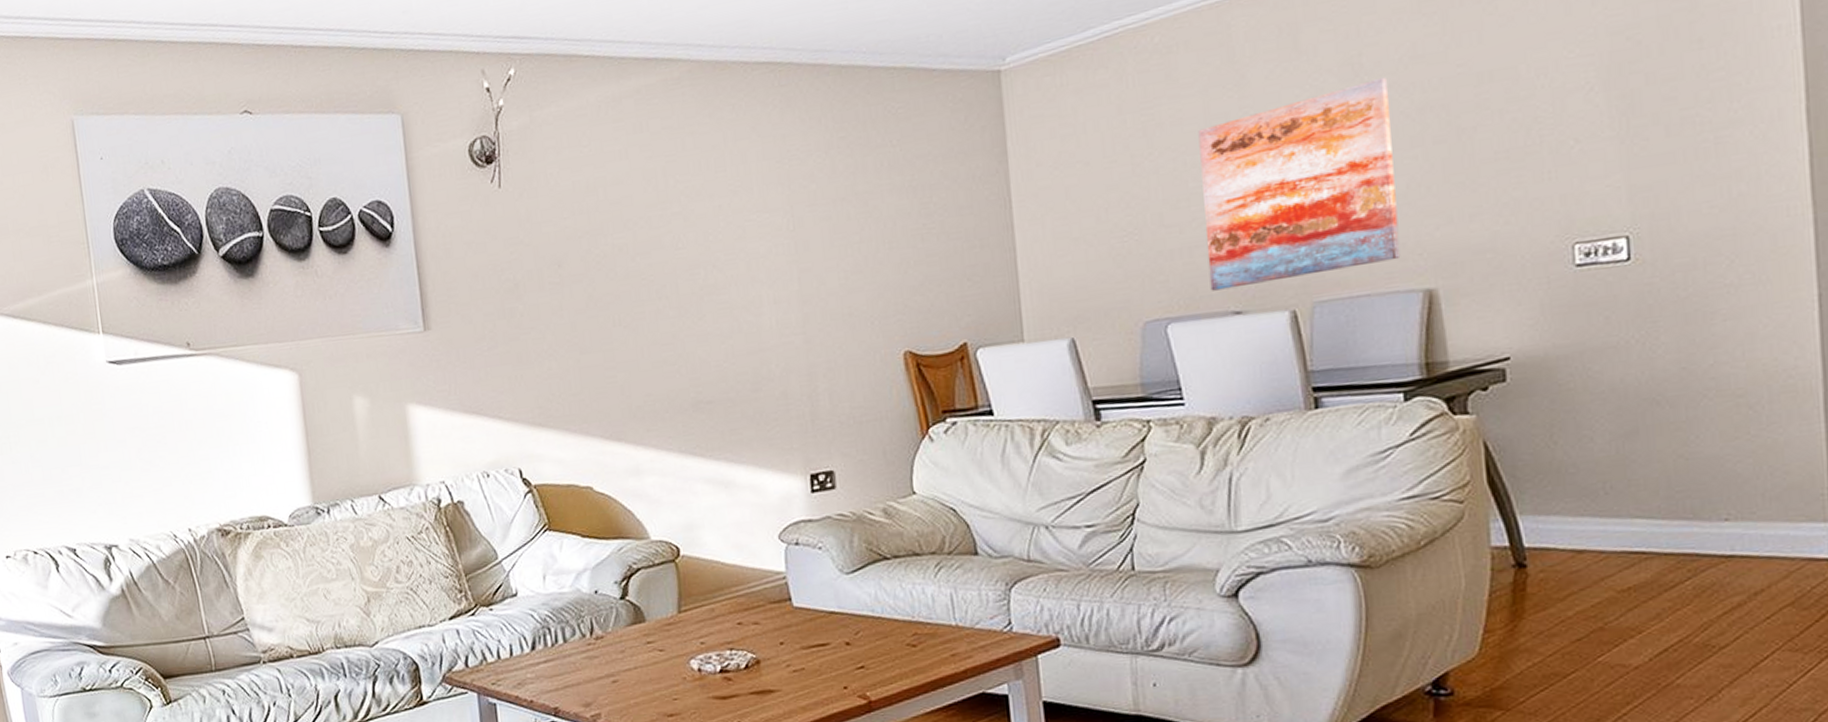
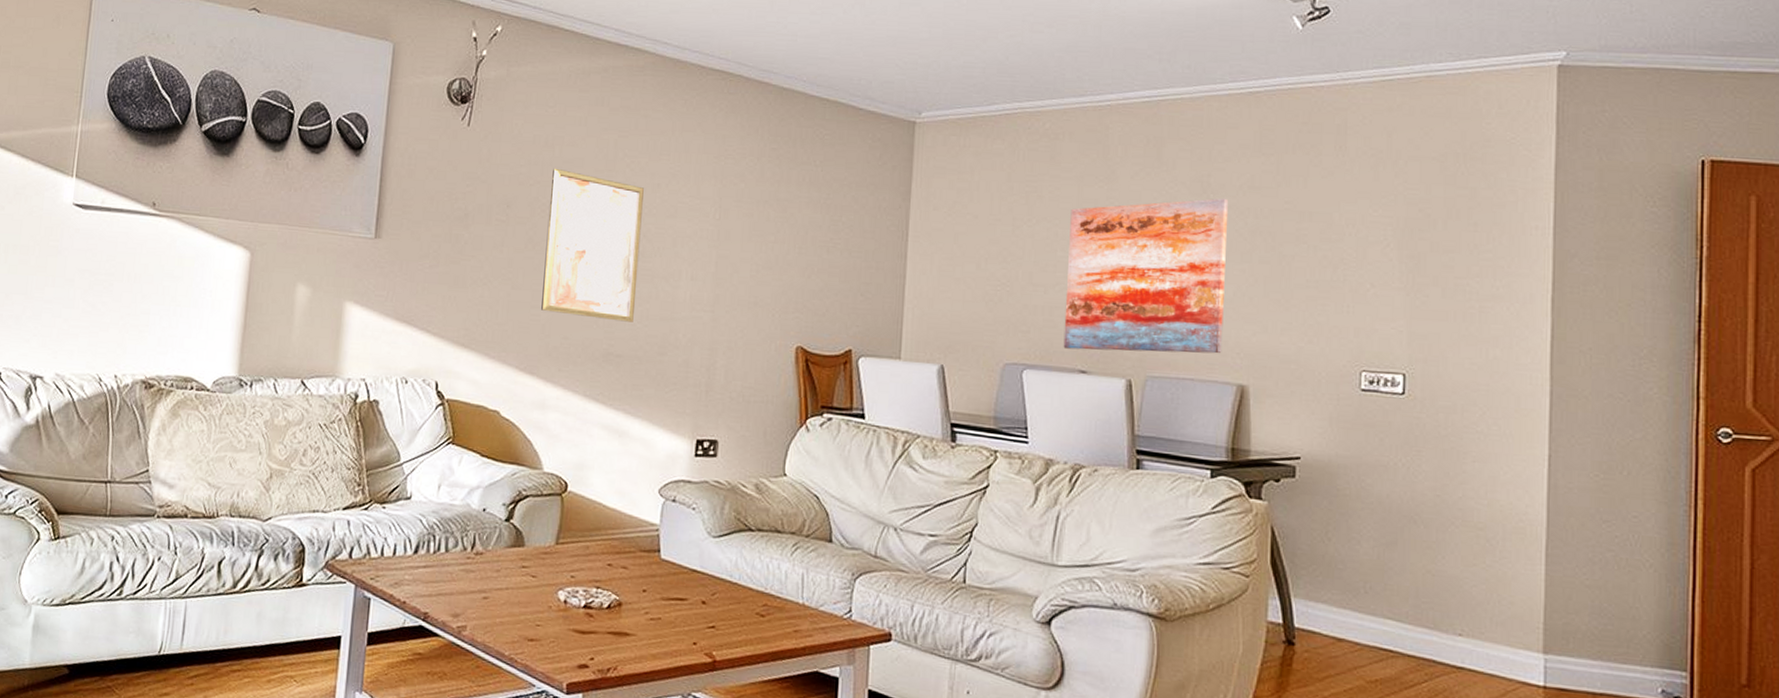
wall art: none [600,212,719,371] -> present [541,168,644,322]

